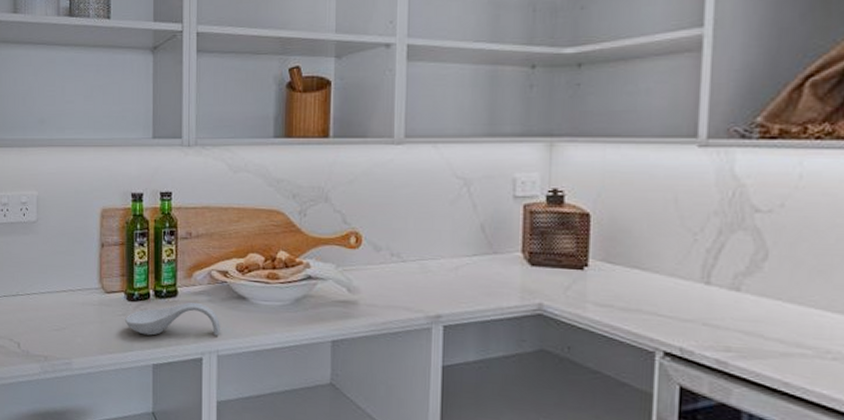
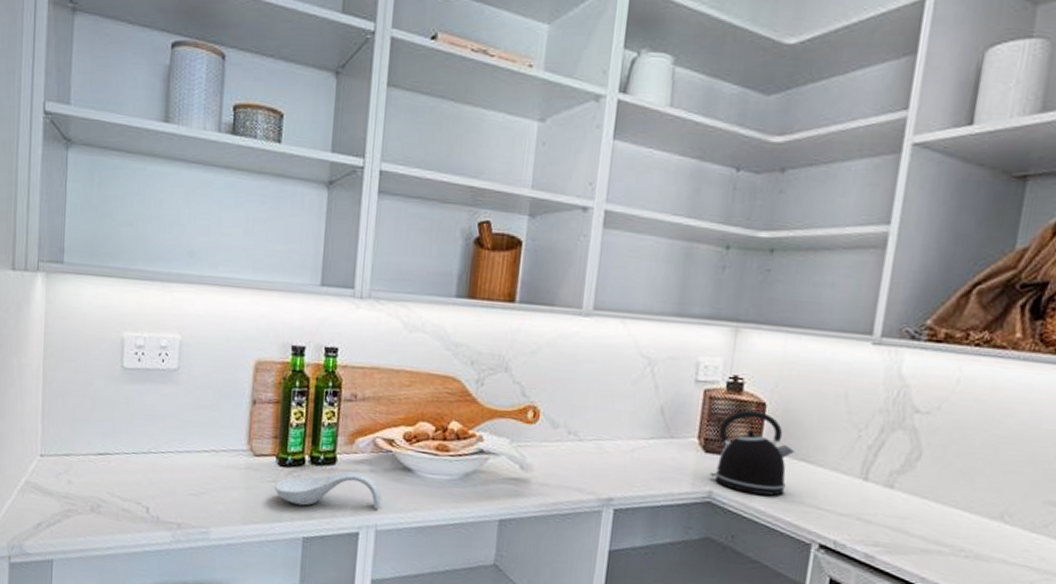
kettle: none [538,222,627,305] -> present [709,410,795,496]

